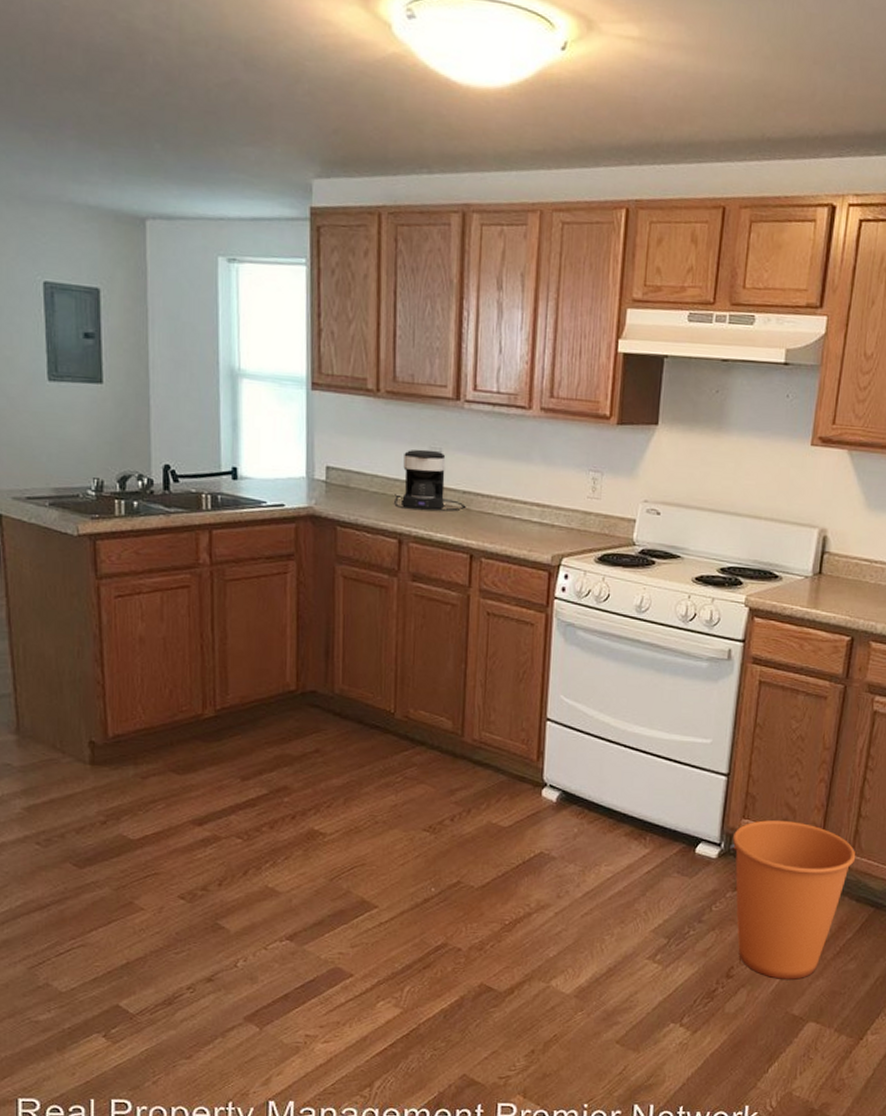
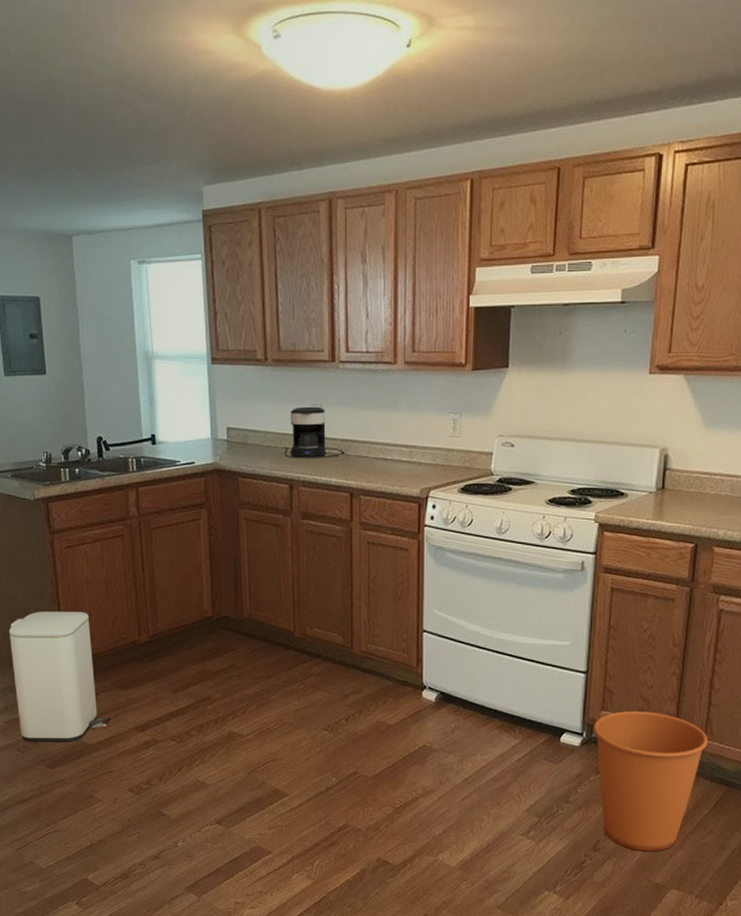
pedal bin: none [34,673,163,836] -> present [8,612,112,742]

